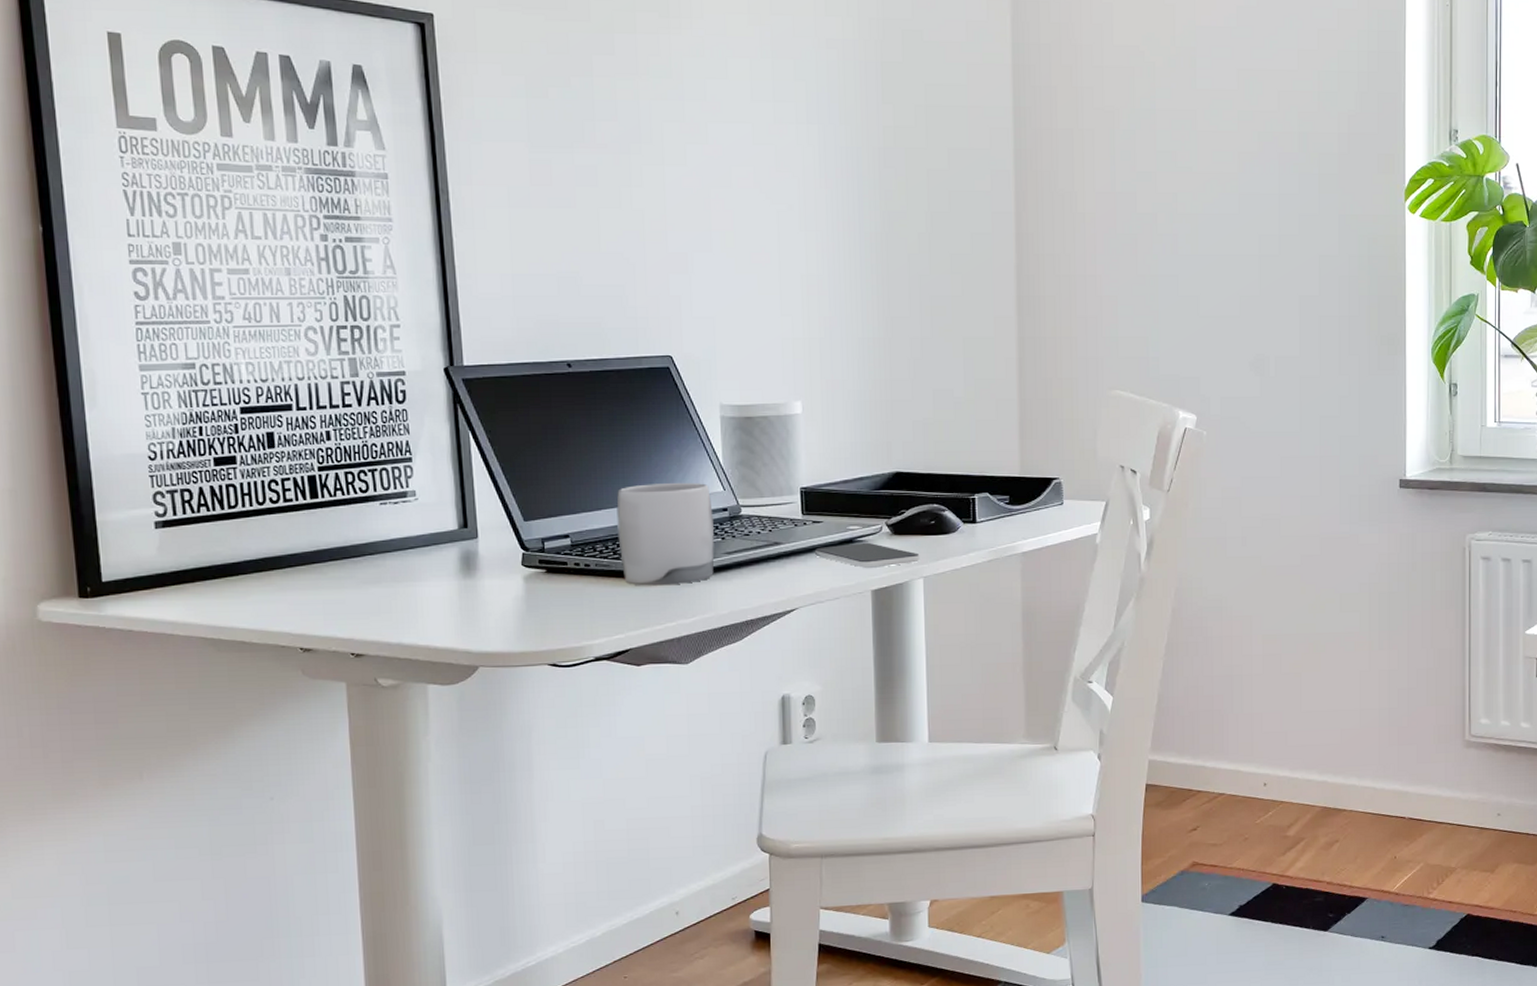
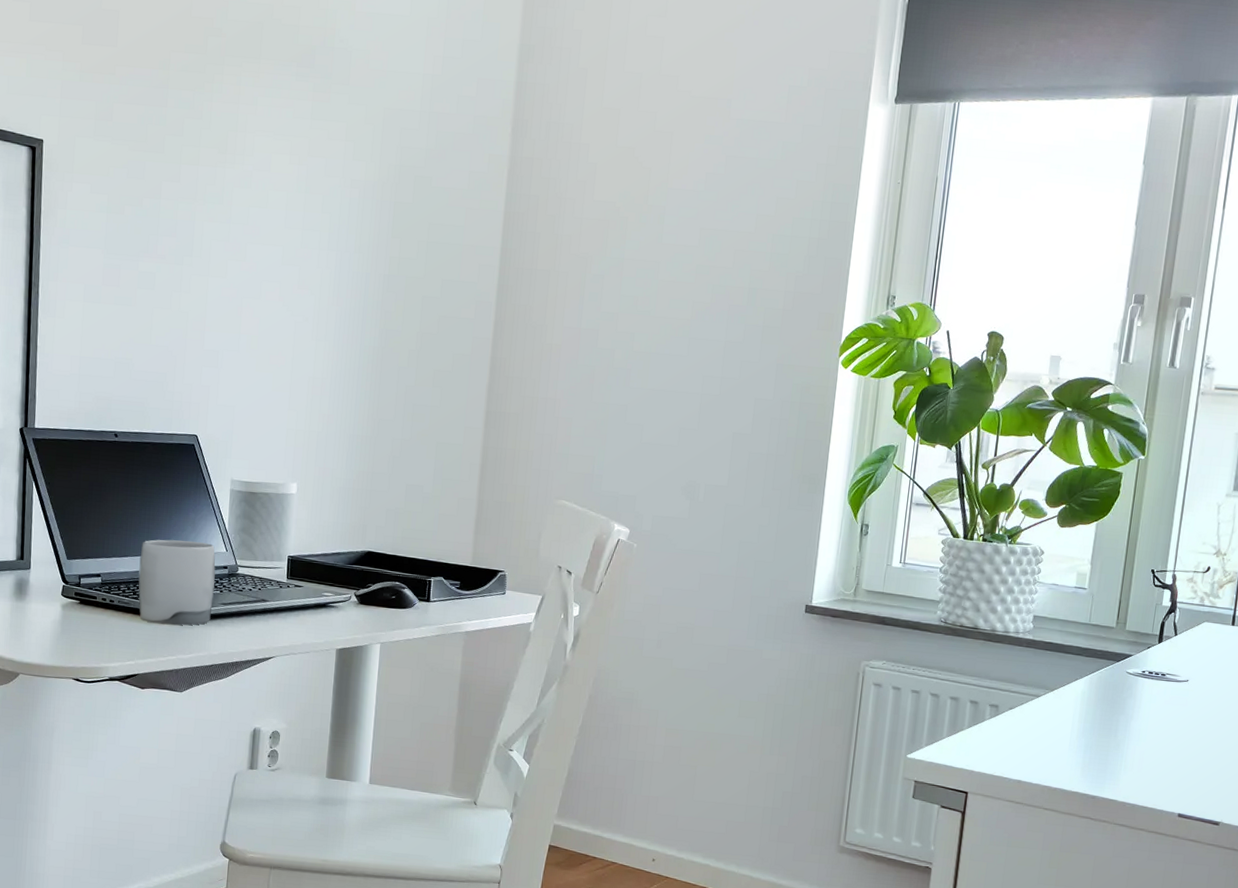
smartphone: present [814,542,920,569] -> none [293,607,380,631]

